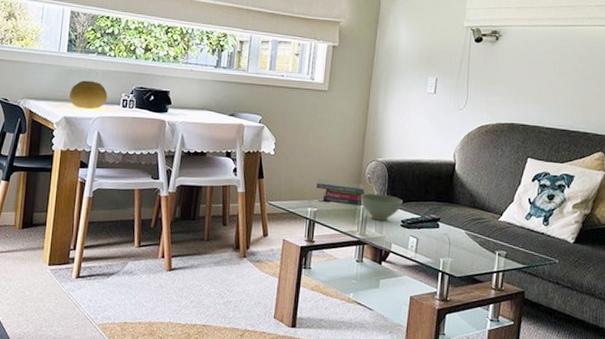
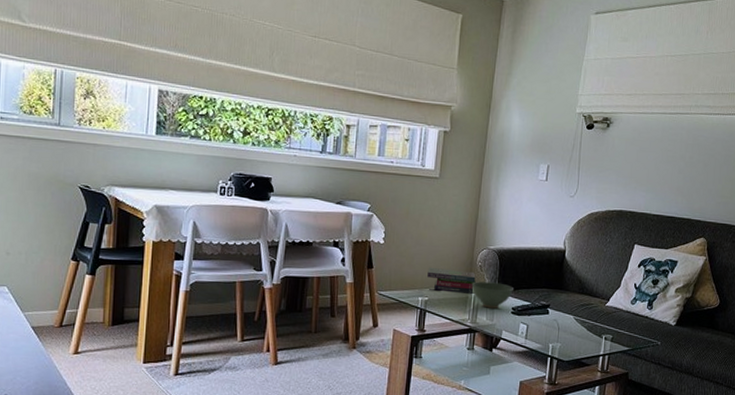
fruit: present [69,80,108,110] -> none [160,166,203,198]

